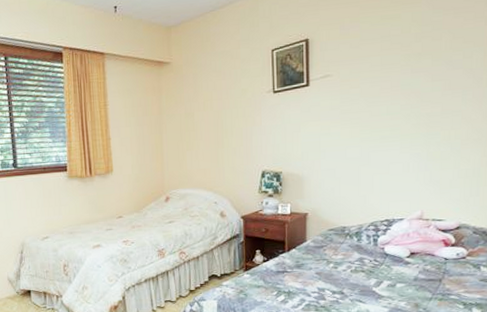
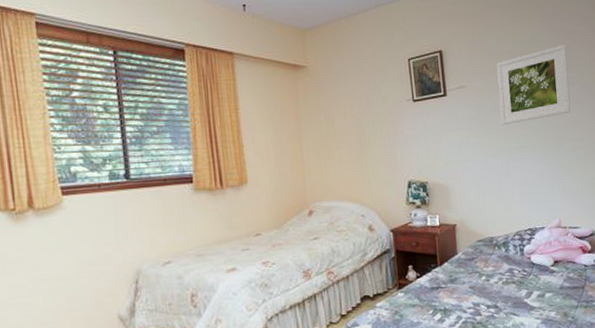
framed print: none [366,24,454,115] -> present [496,44,571,126]

